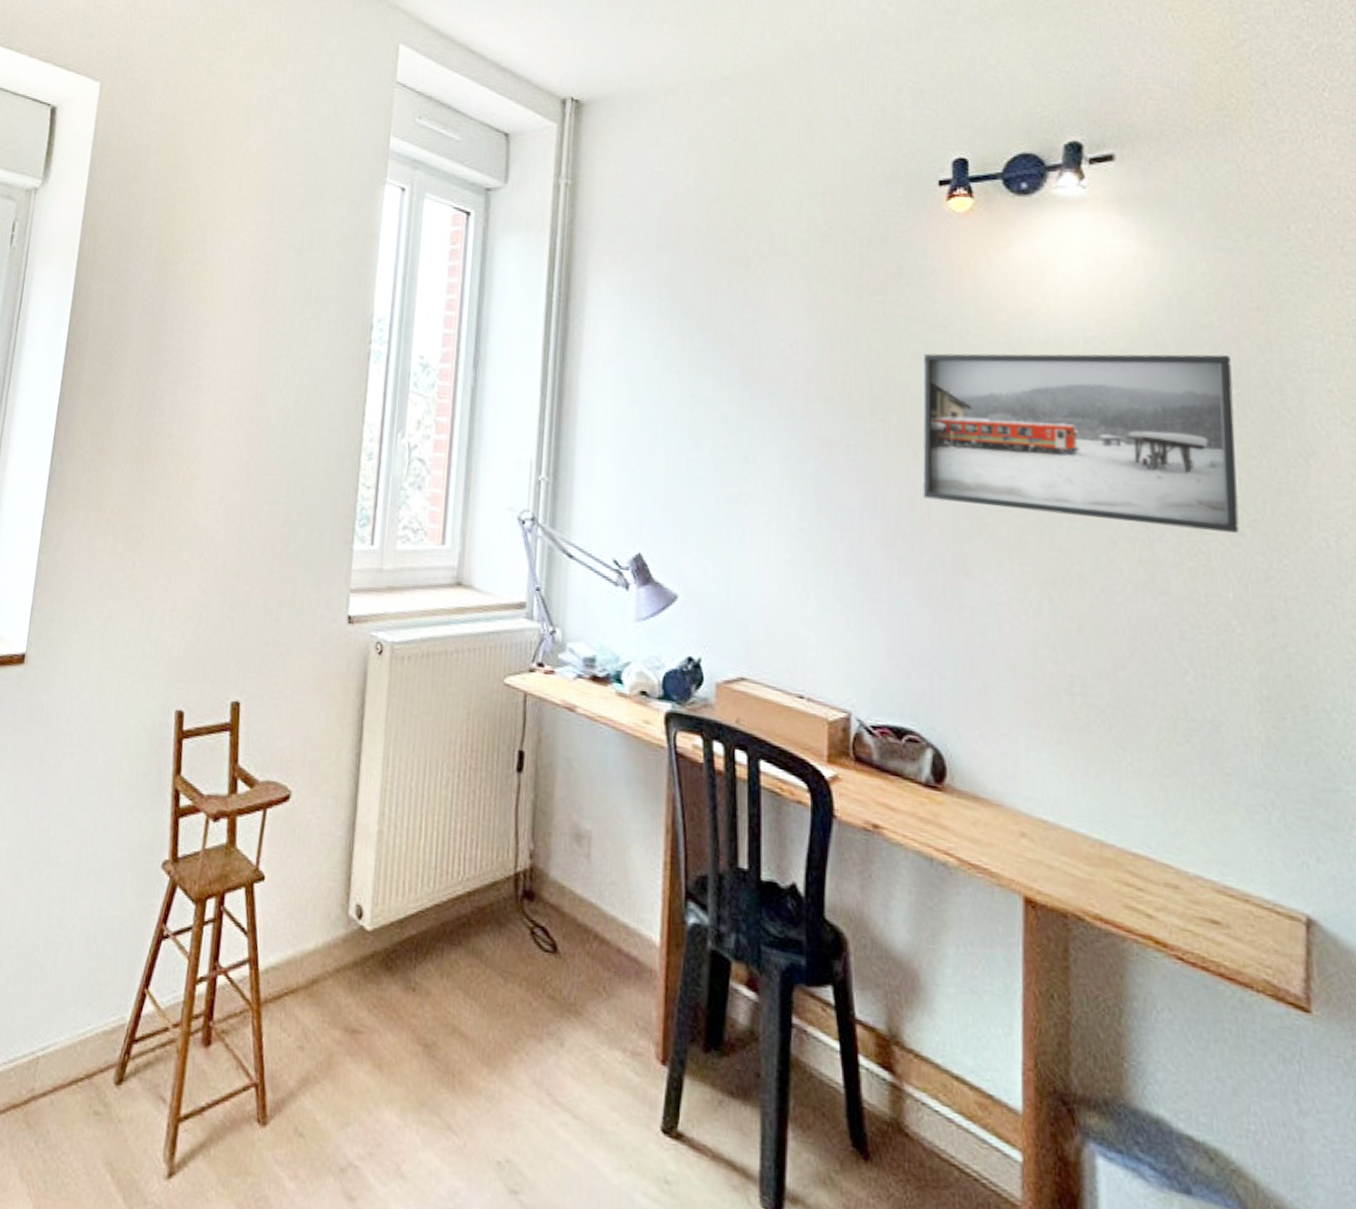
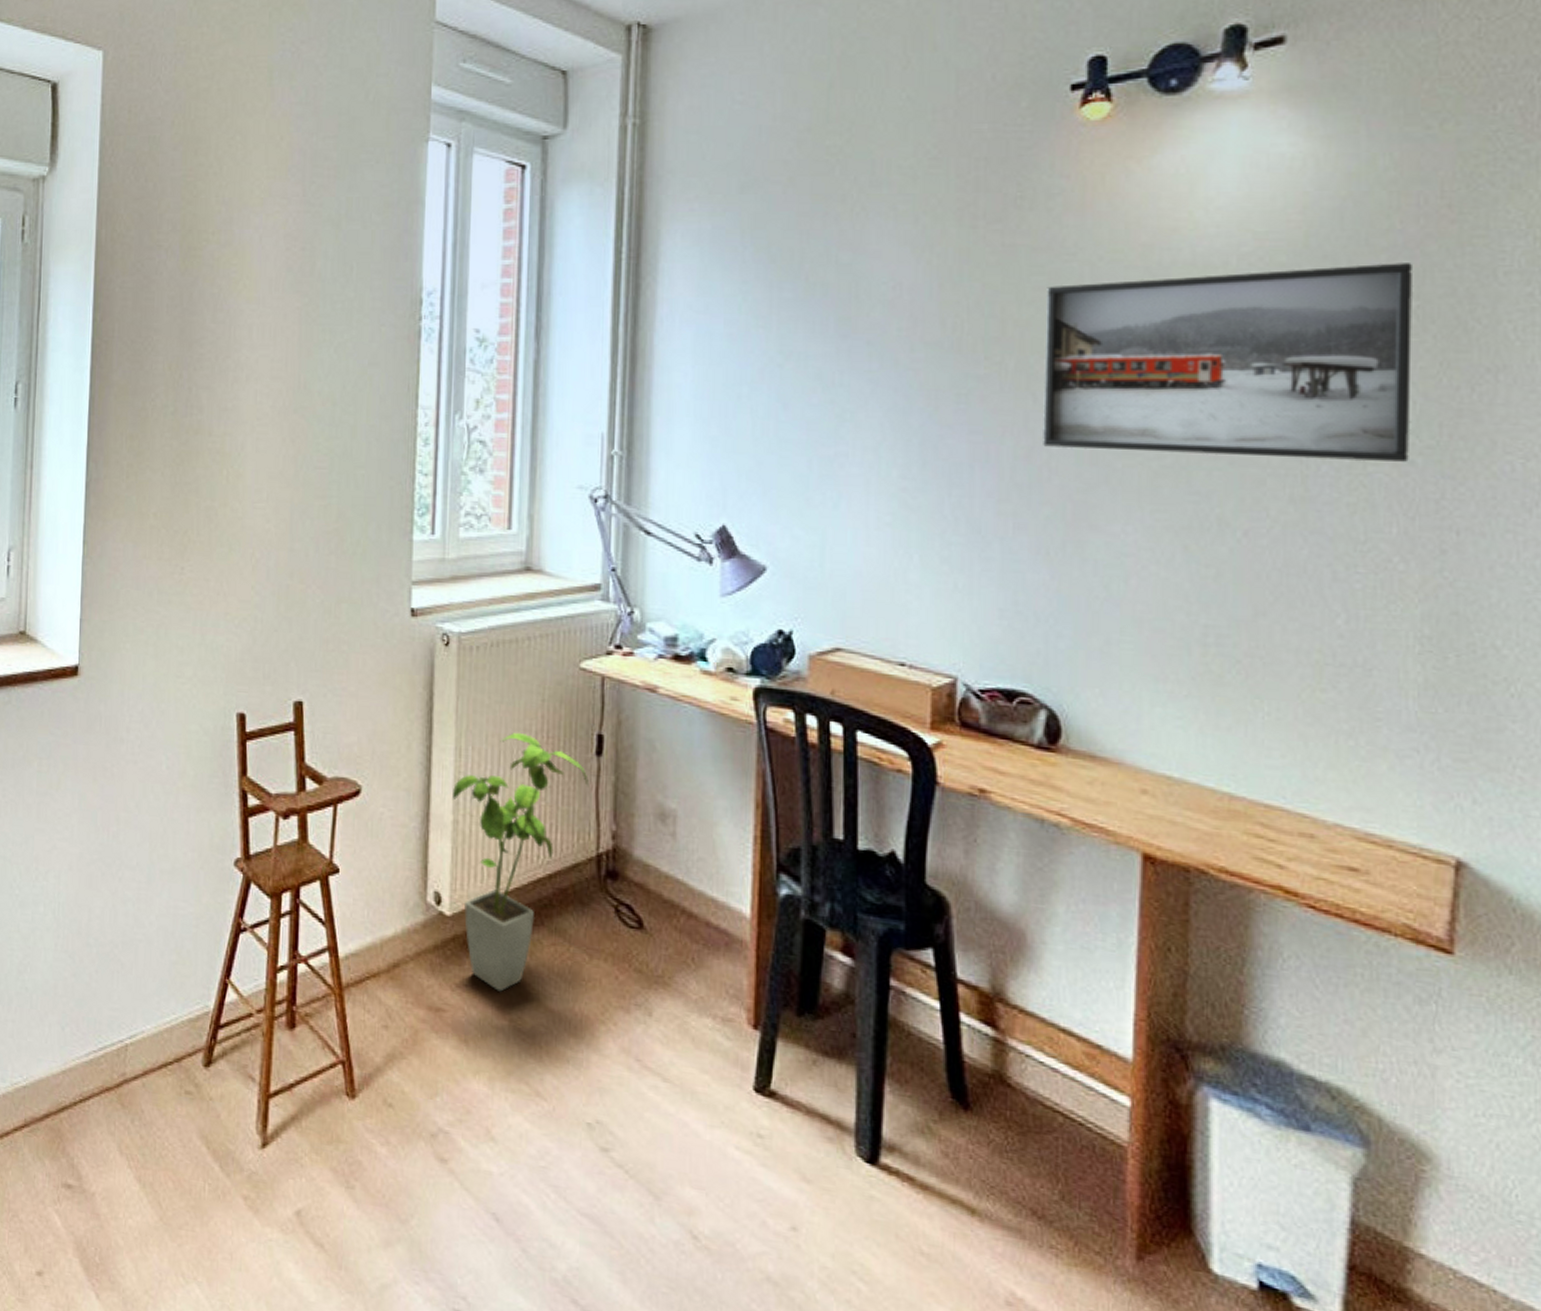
house plant: none [379,744,509,1014] -> present [453,732,589,992]

